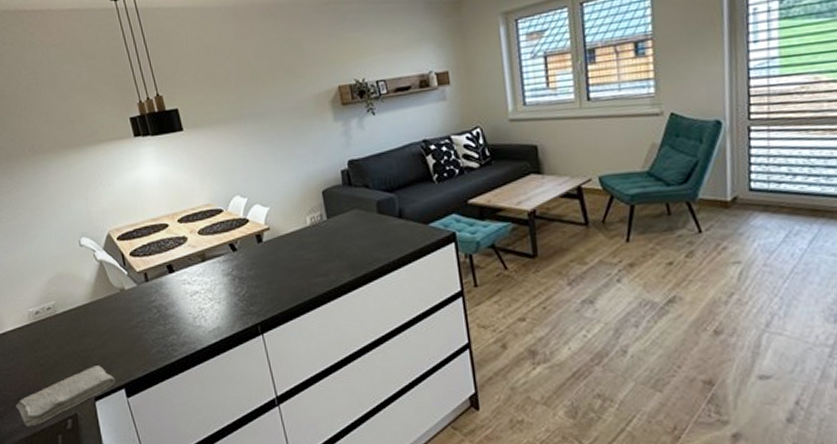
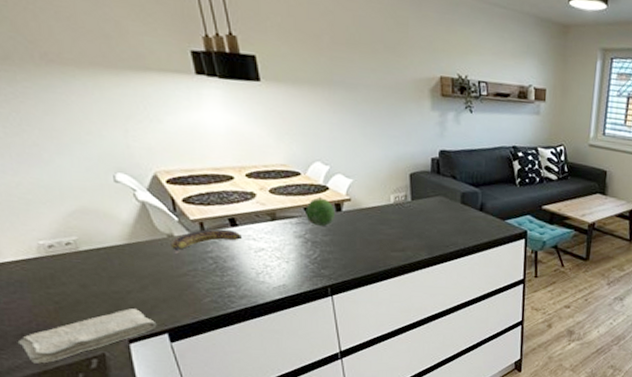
banana: none [122,276,179,308] -> present [170,229,242,255]
fruit: none [230,230,257,261] -> present [306,196,334,227]

